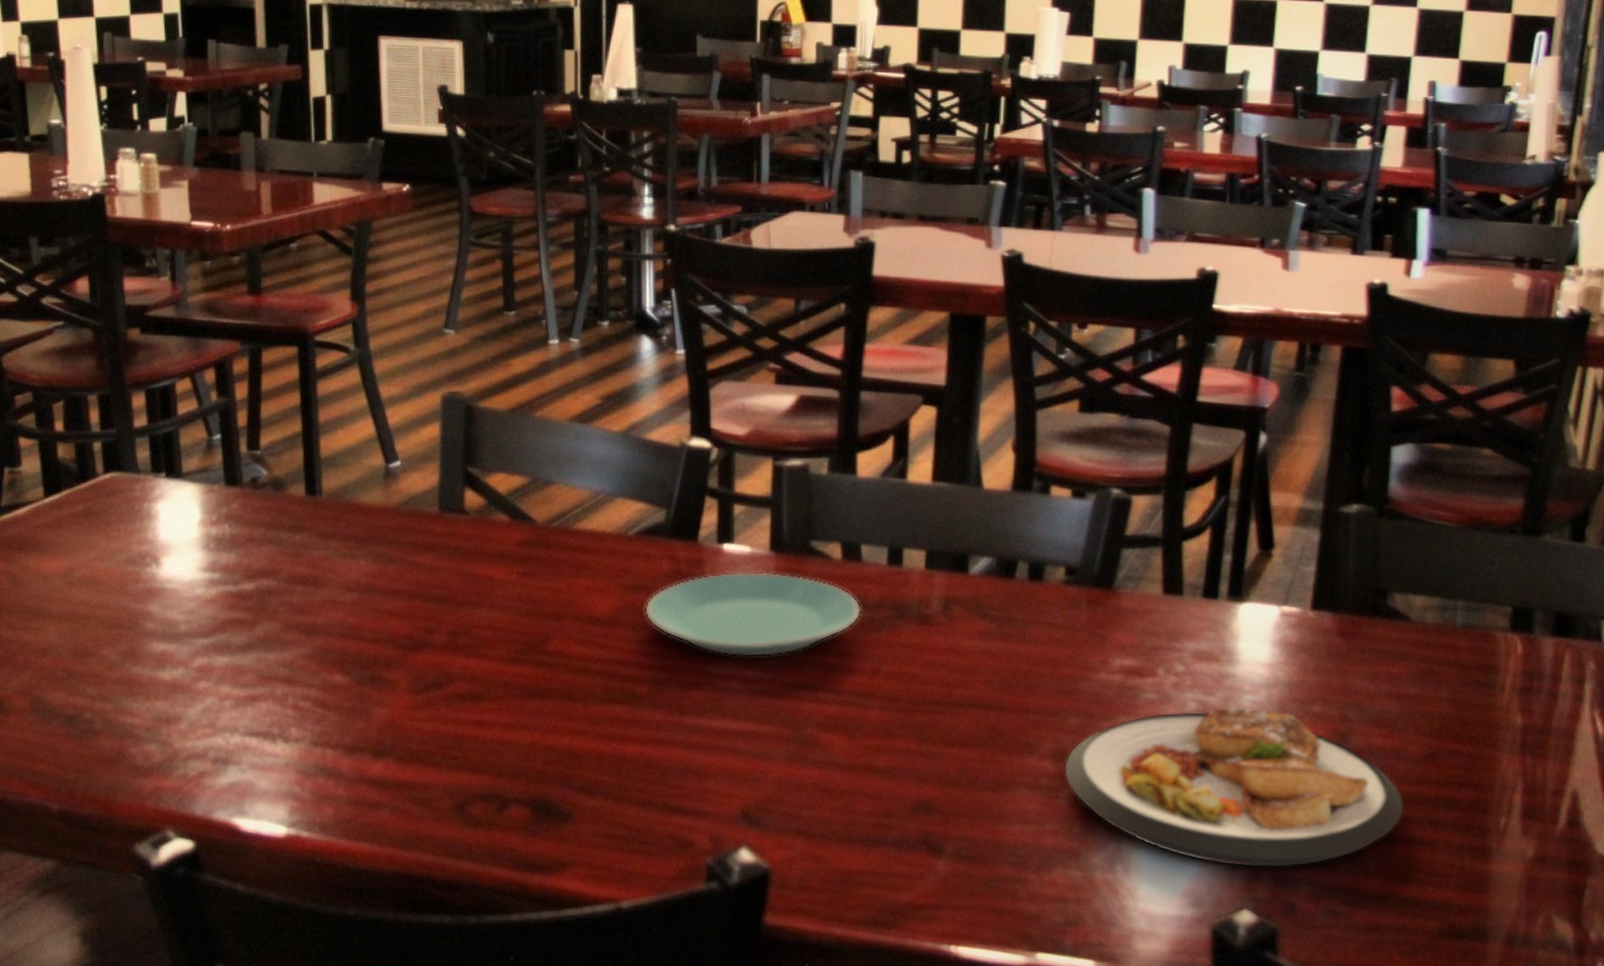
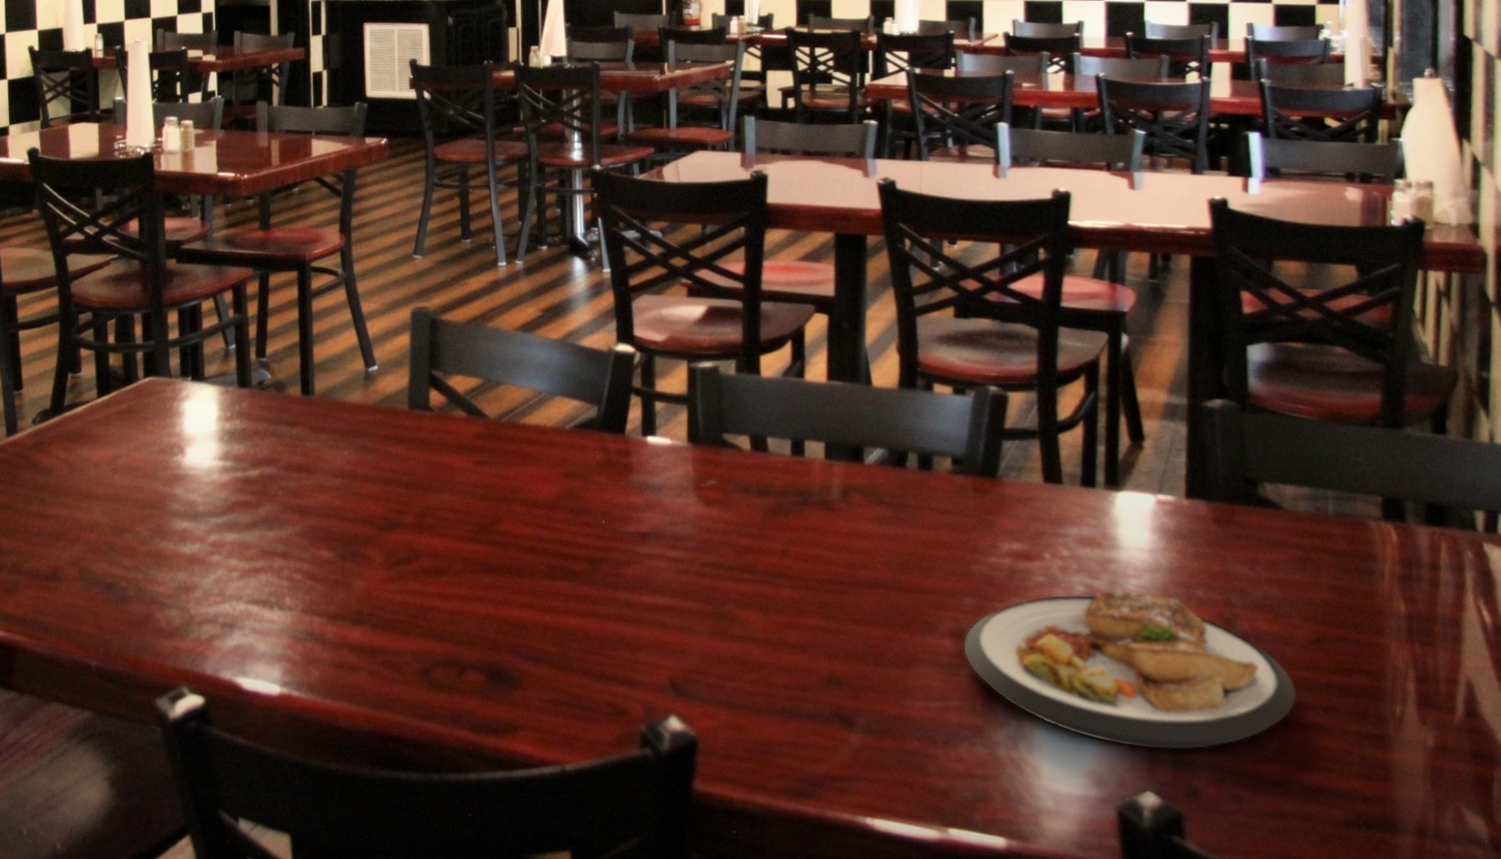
plate: present [644,571,861,658] -> none [580,461,770,539]

